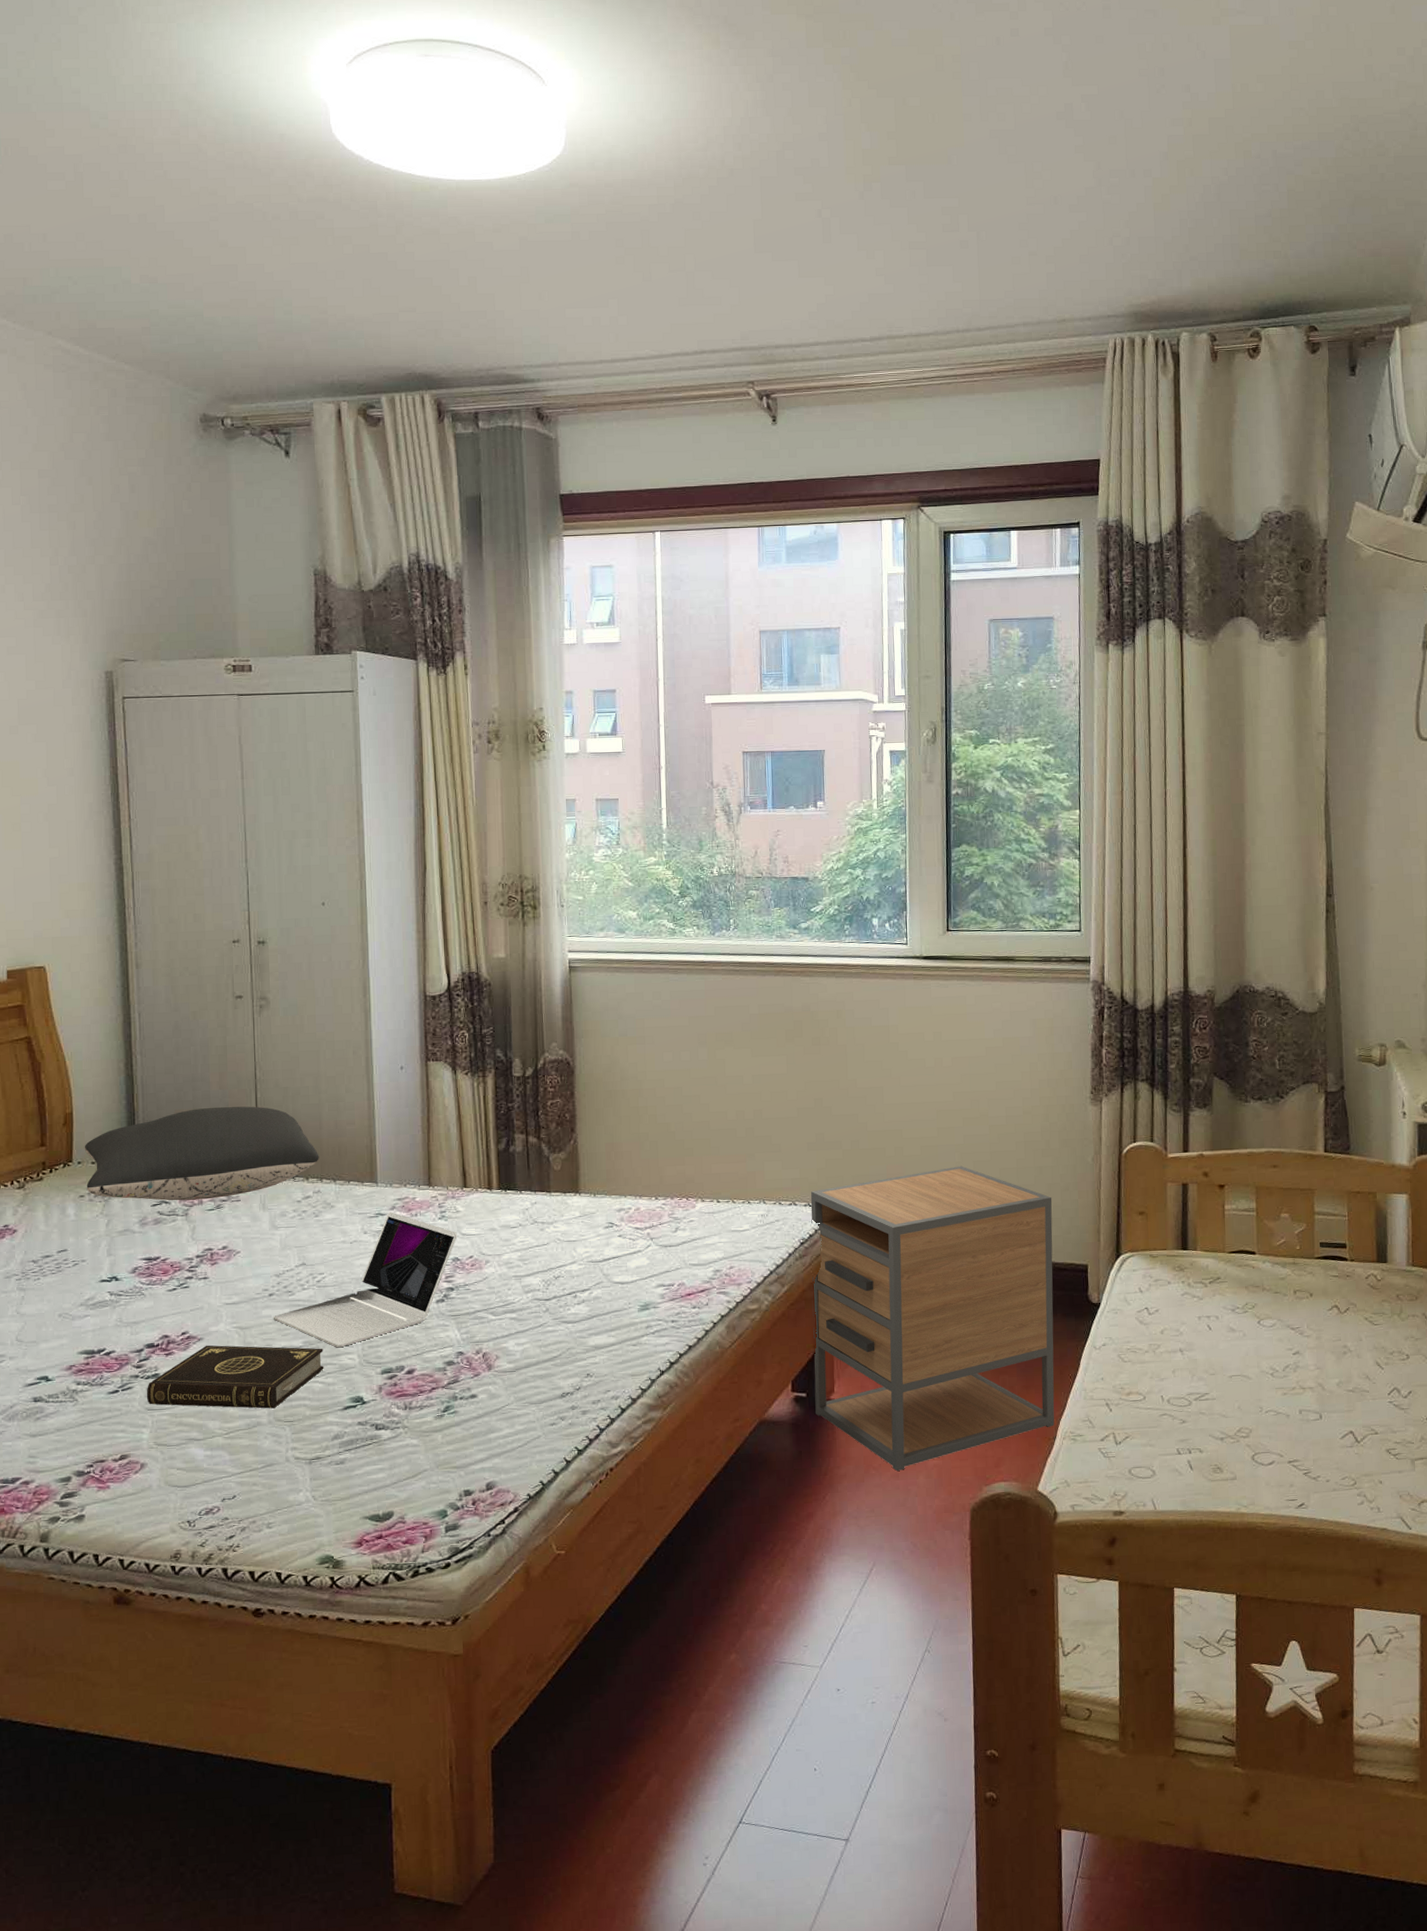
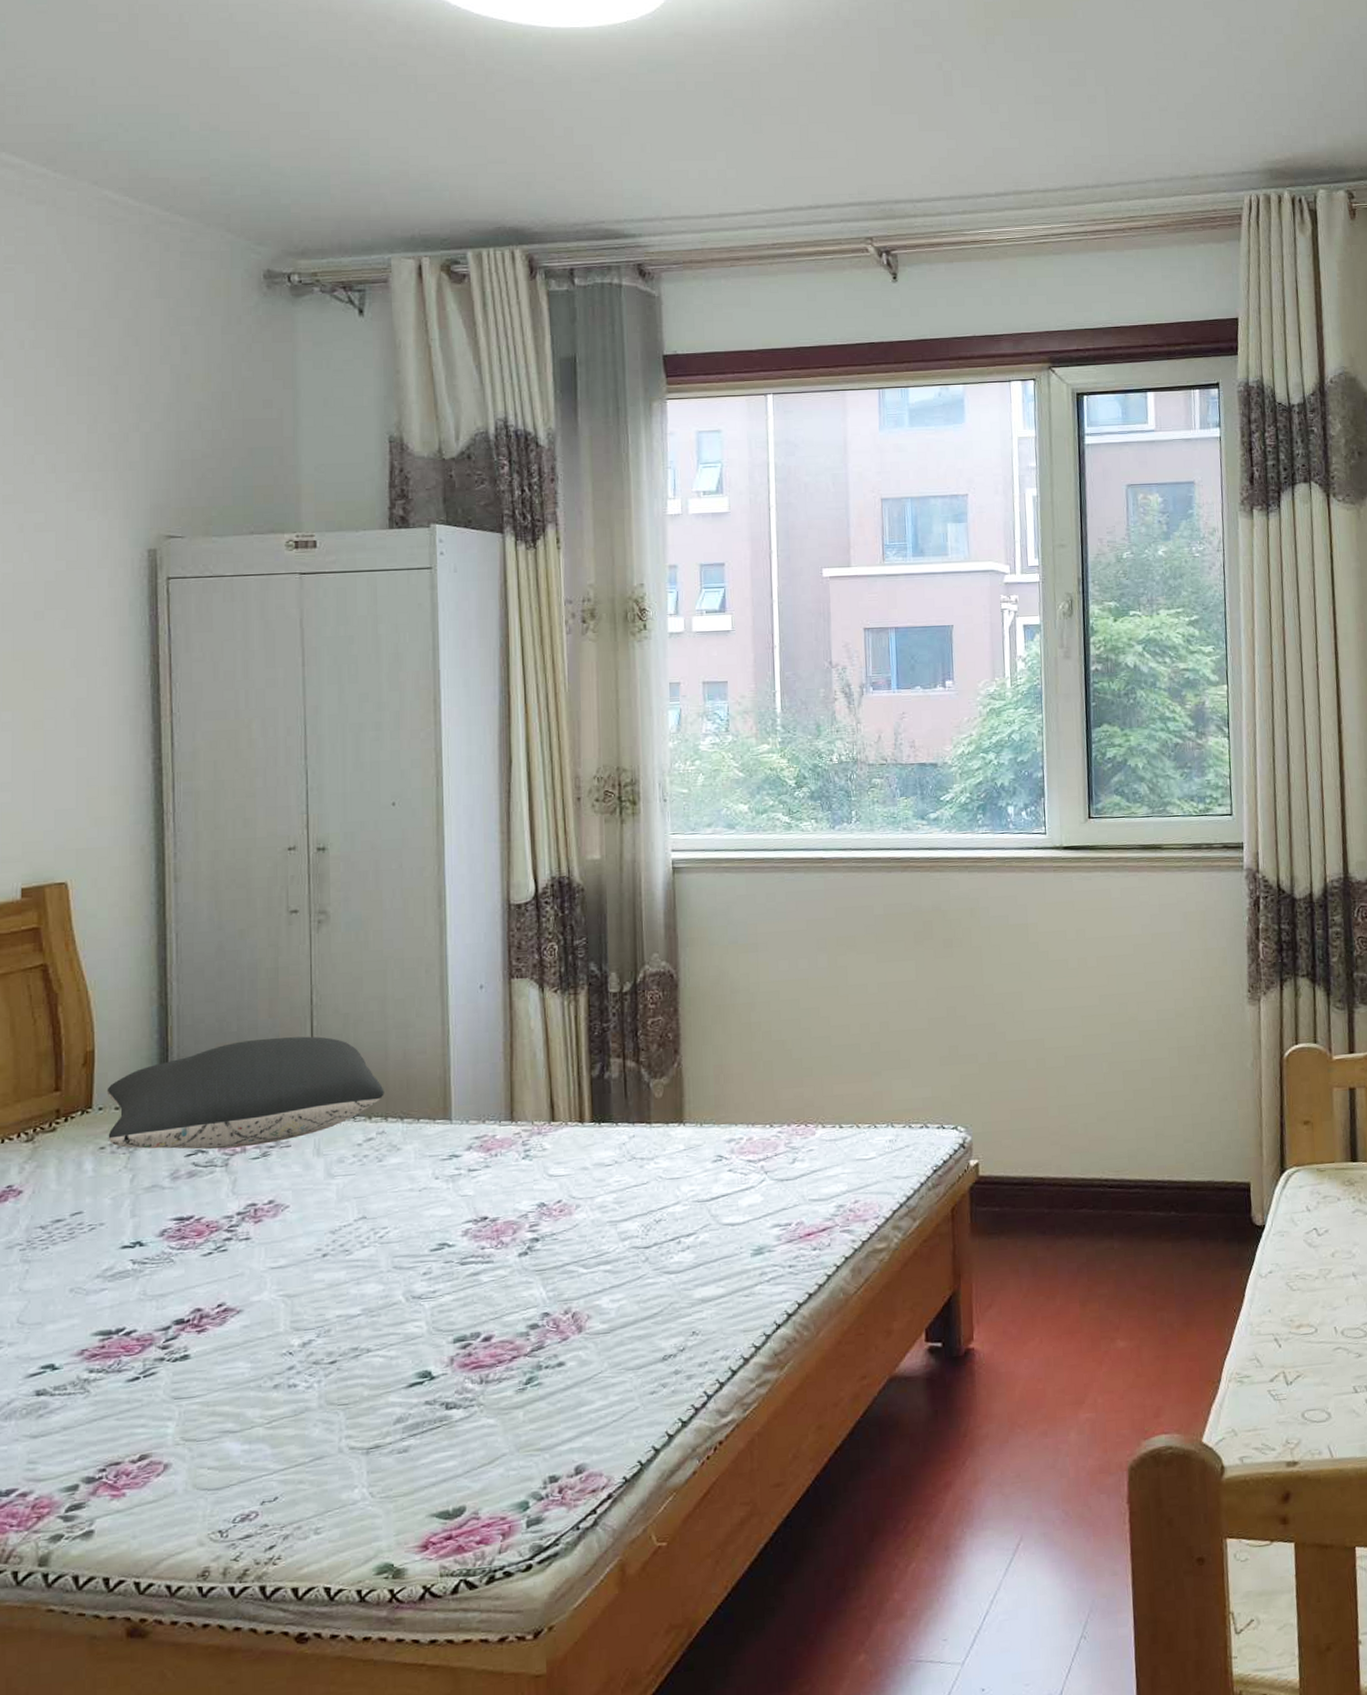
book: present [146,1345,324,1409] -> none [173,1315,386,1393]
laptop: present [273,1212,457,1348] -> none [326,1152,544,1315]
nightstand: present [810,1166,1055,1471] -> none [944,1077,1219,1428]

